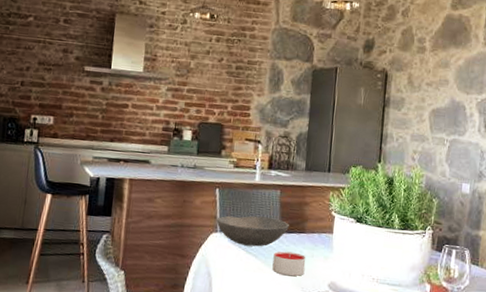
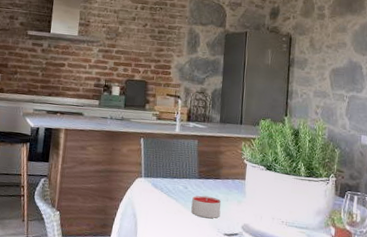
bowl: present [216,215,289,247] -> none [141,162,206,191]

